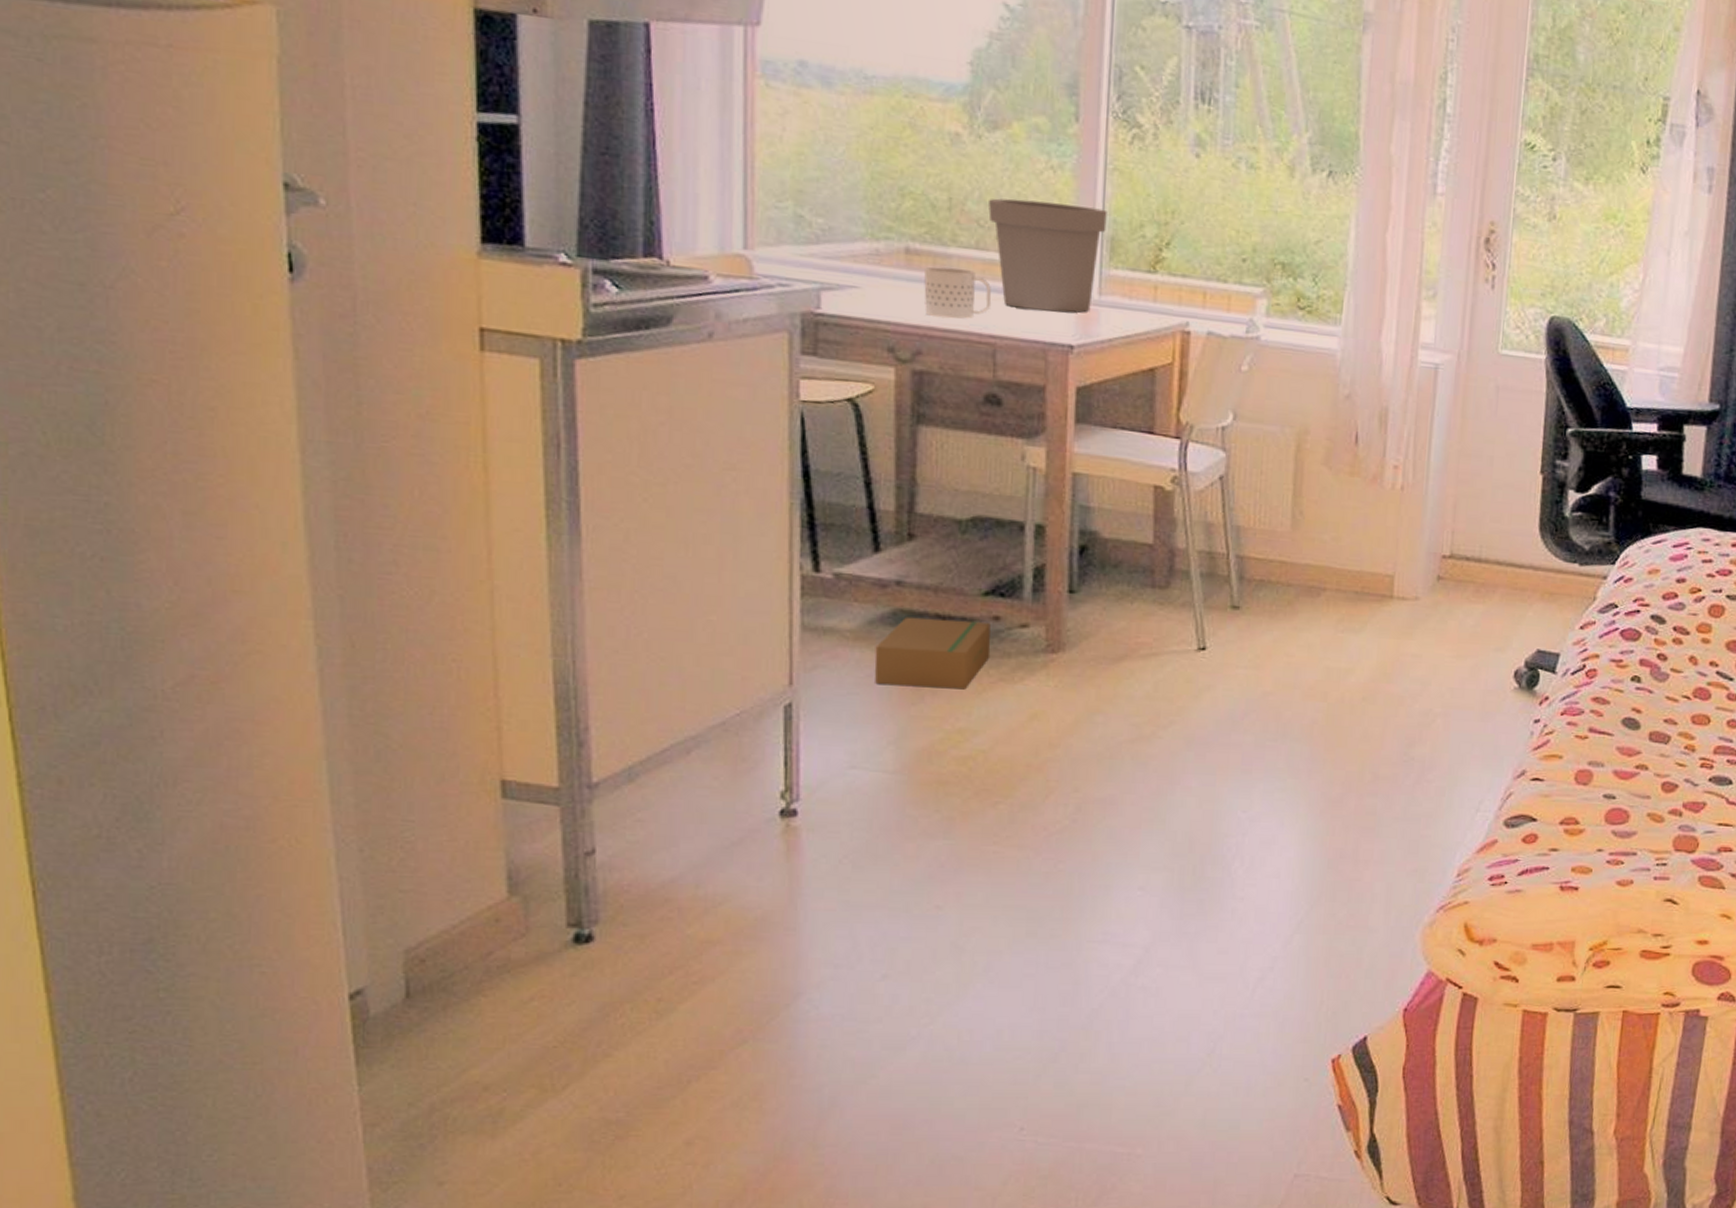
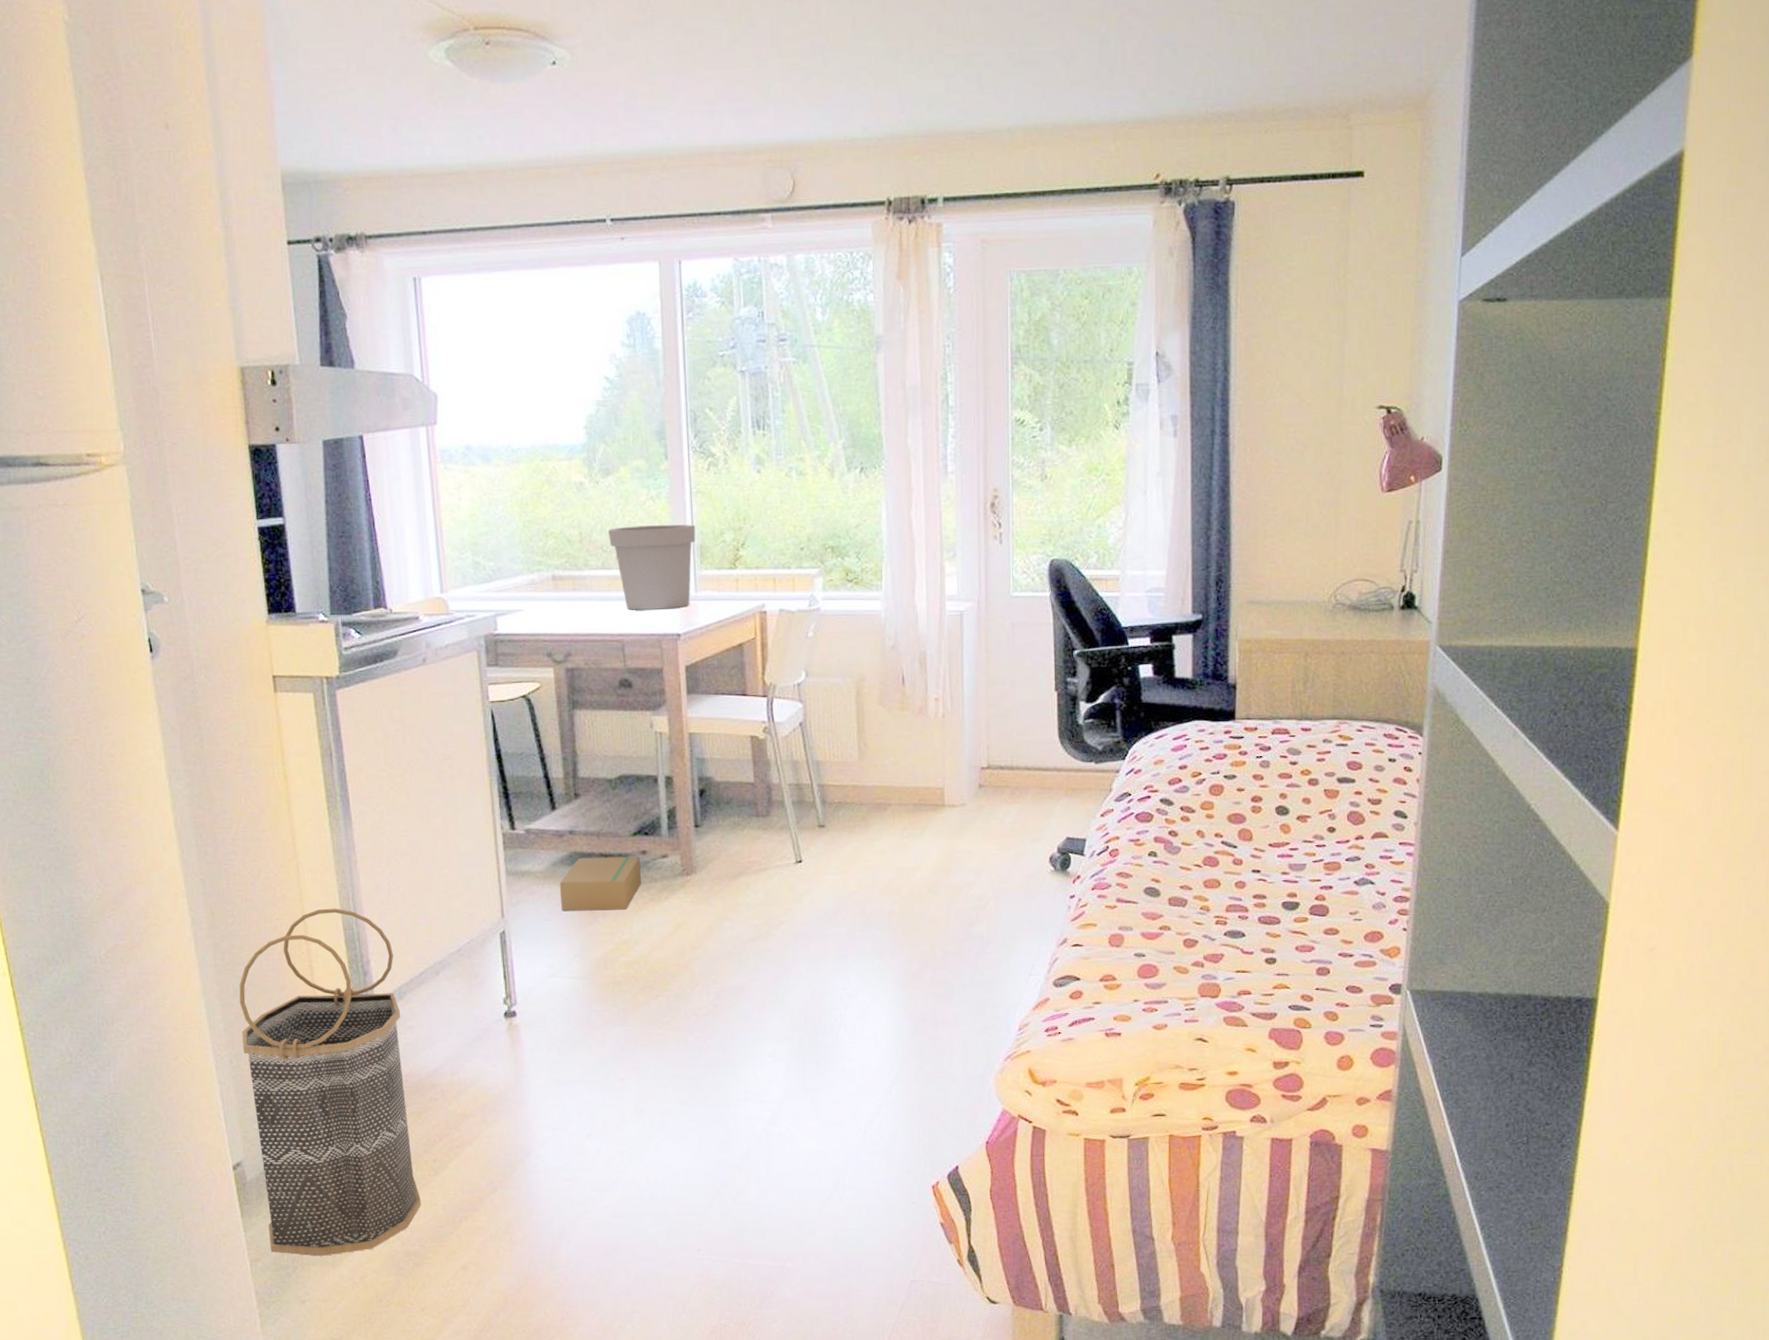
basket: none [382,651,633,1122] -> present [239,908,421,1256]
mug: present [924,266,992,320] -> none [567,585,618,626]

